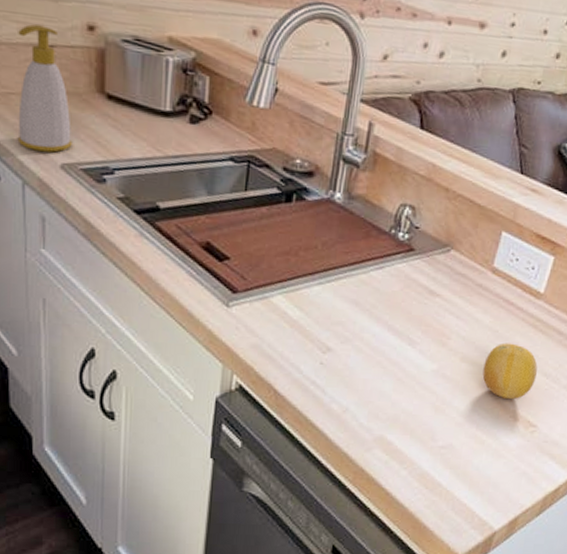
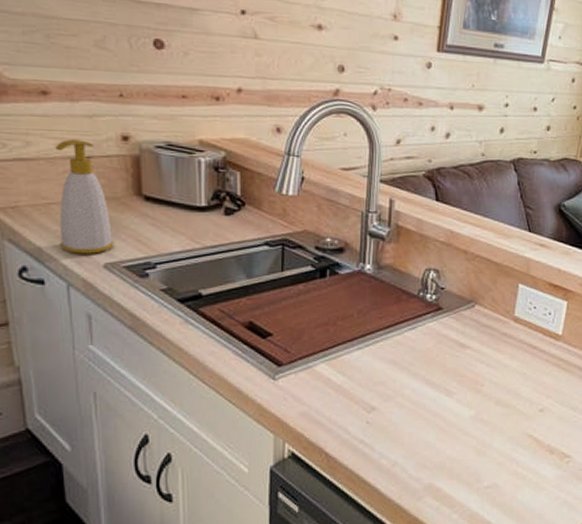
fruit: present [482,342,538,399] -> none [516,383,565,434]

